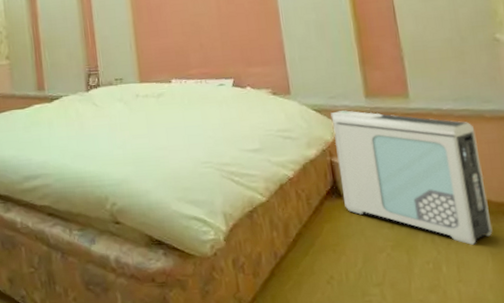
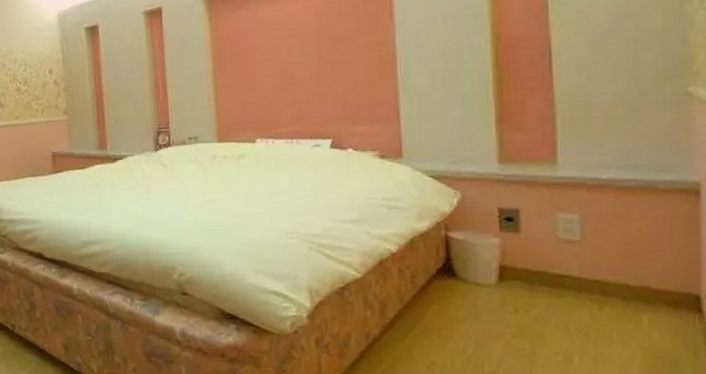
air purifier: present [330,110,493,245] -> none [451,178,647,337]

